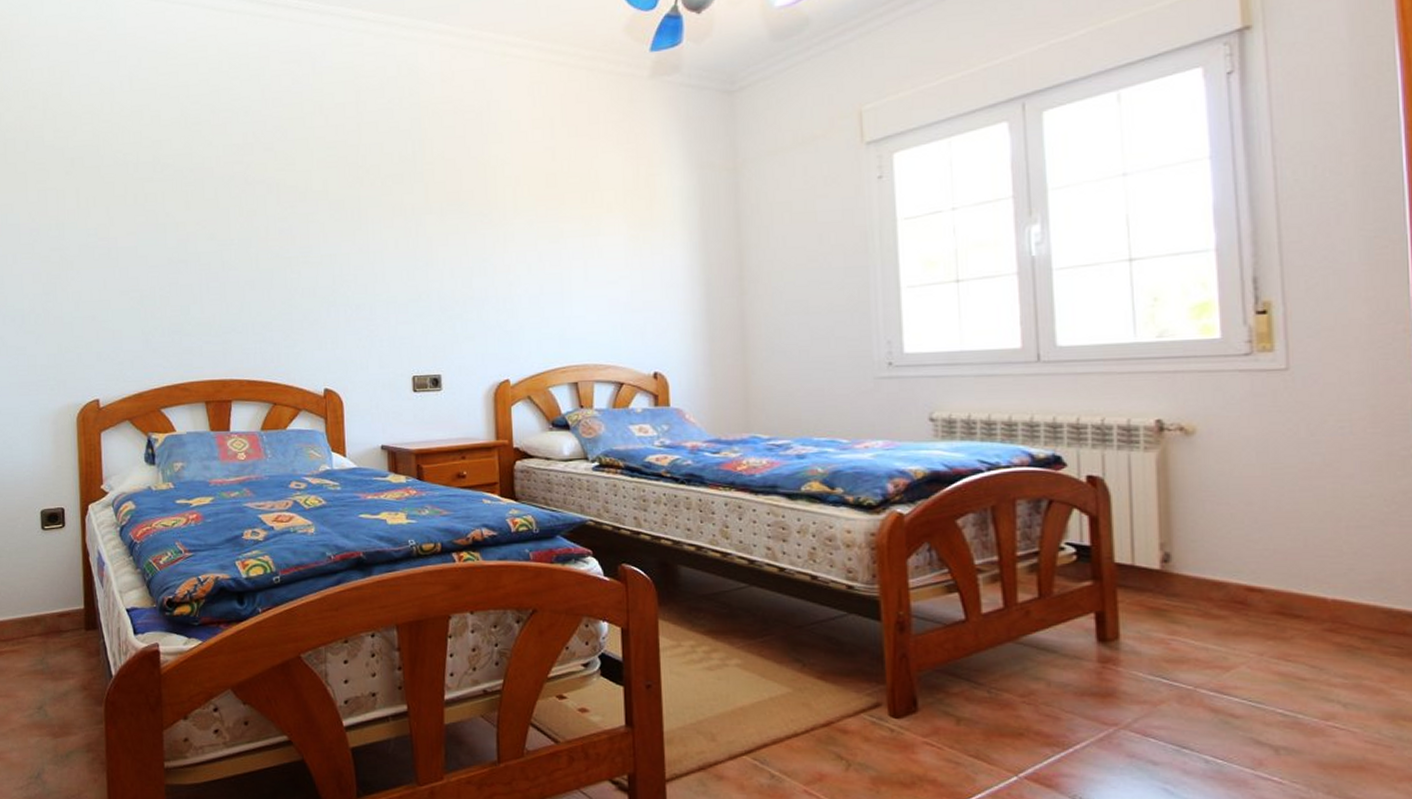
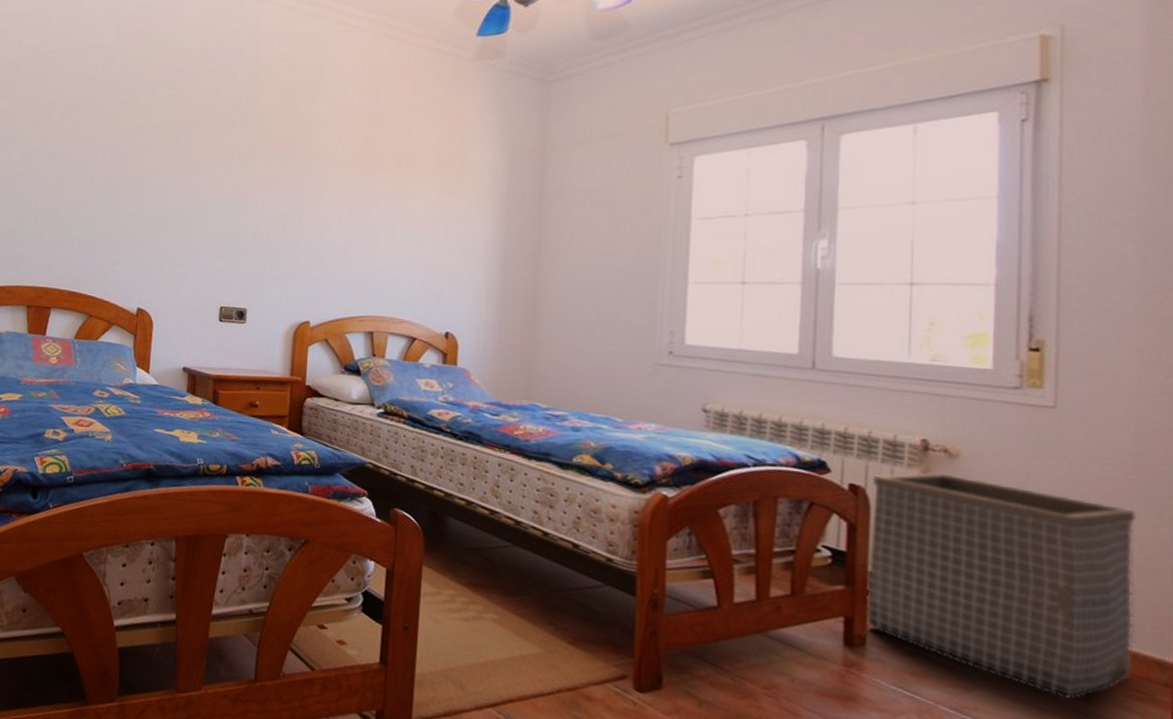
laundry basket: none [1109,452,1387,664] -> present [866,472,1137,699]

